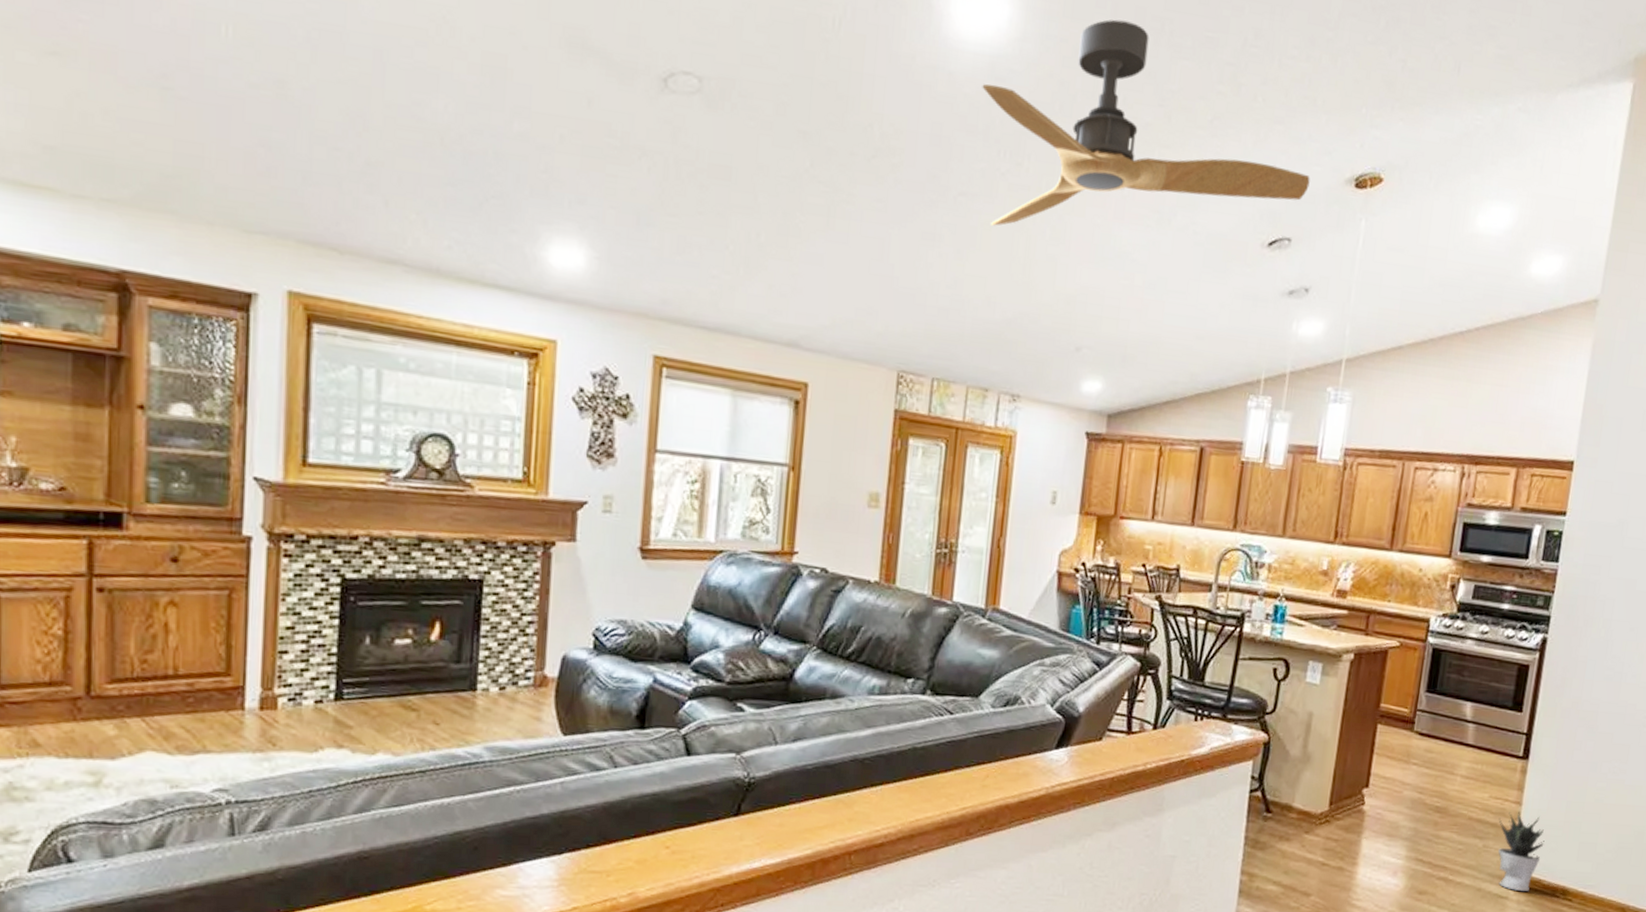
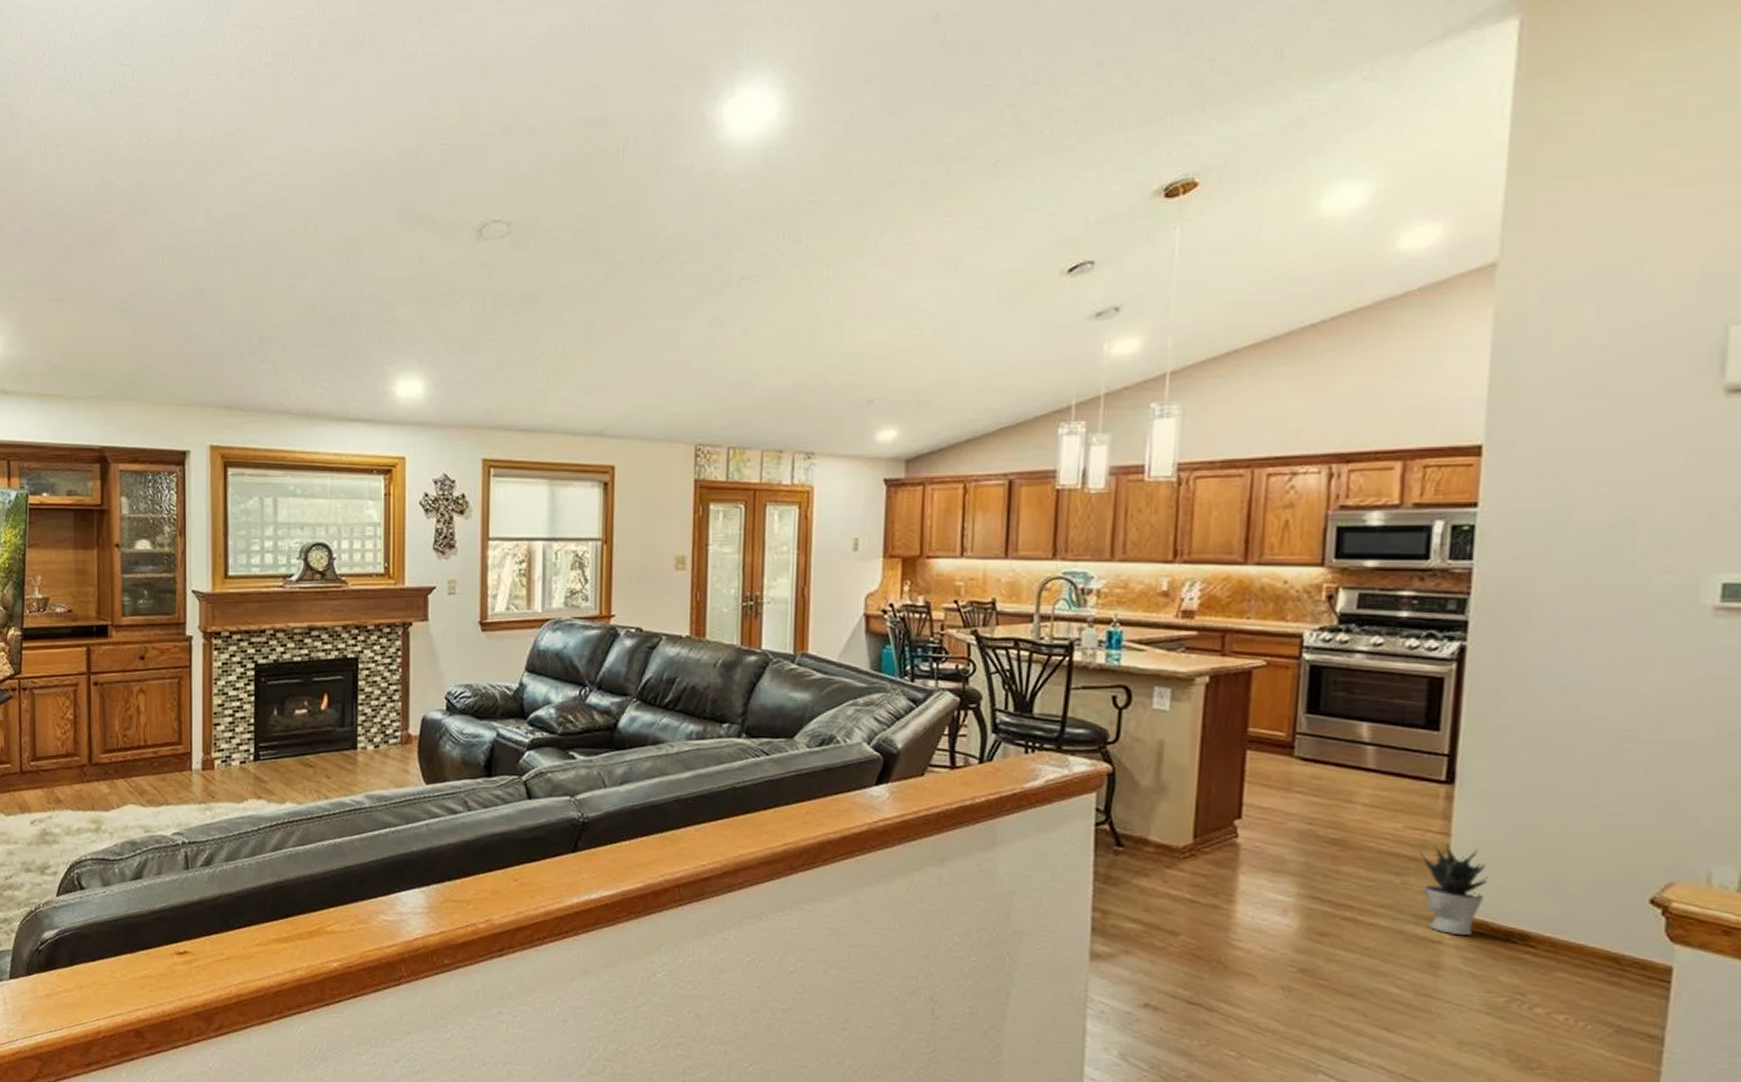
ceiling fan: present [982,19,1310,226] -> none [757,89,1111,301]

